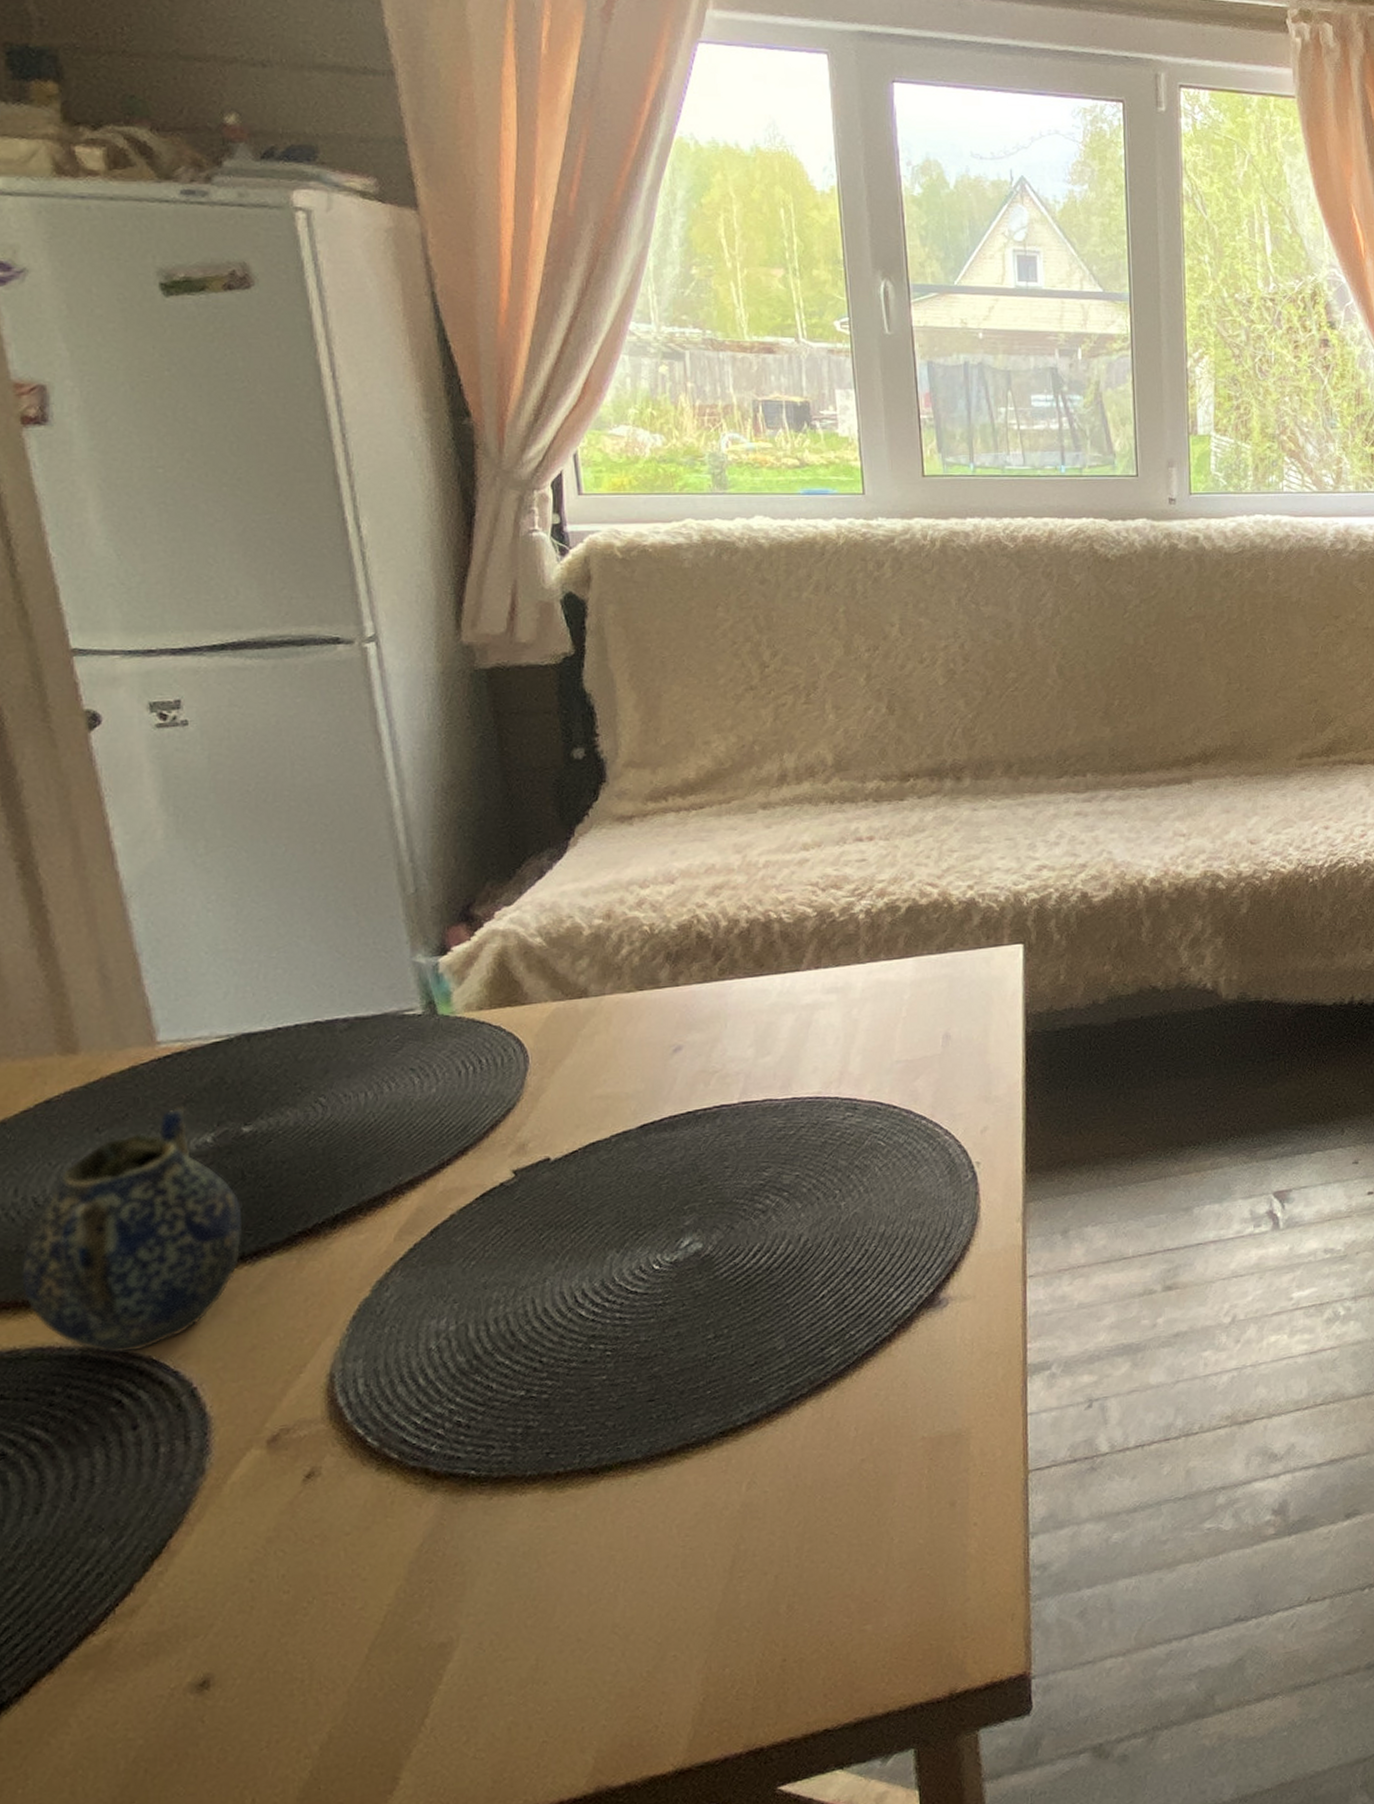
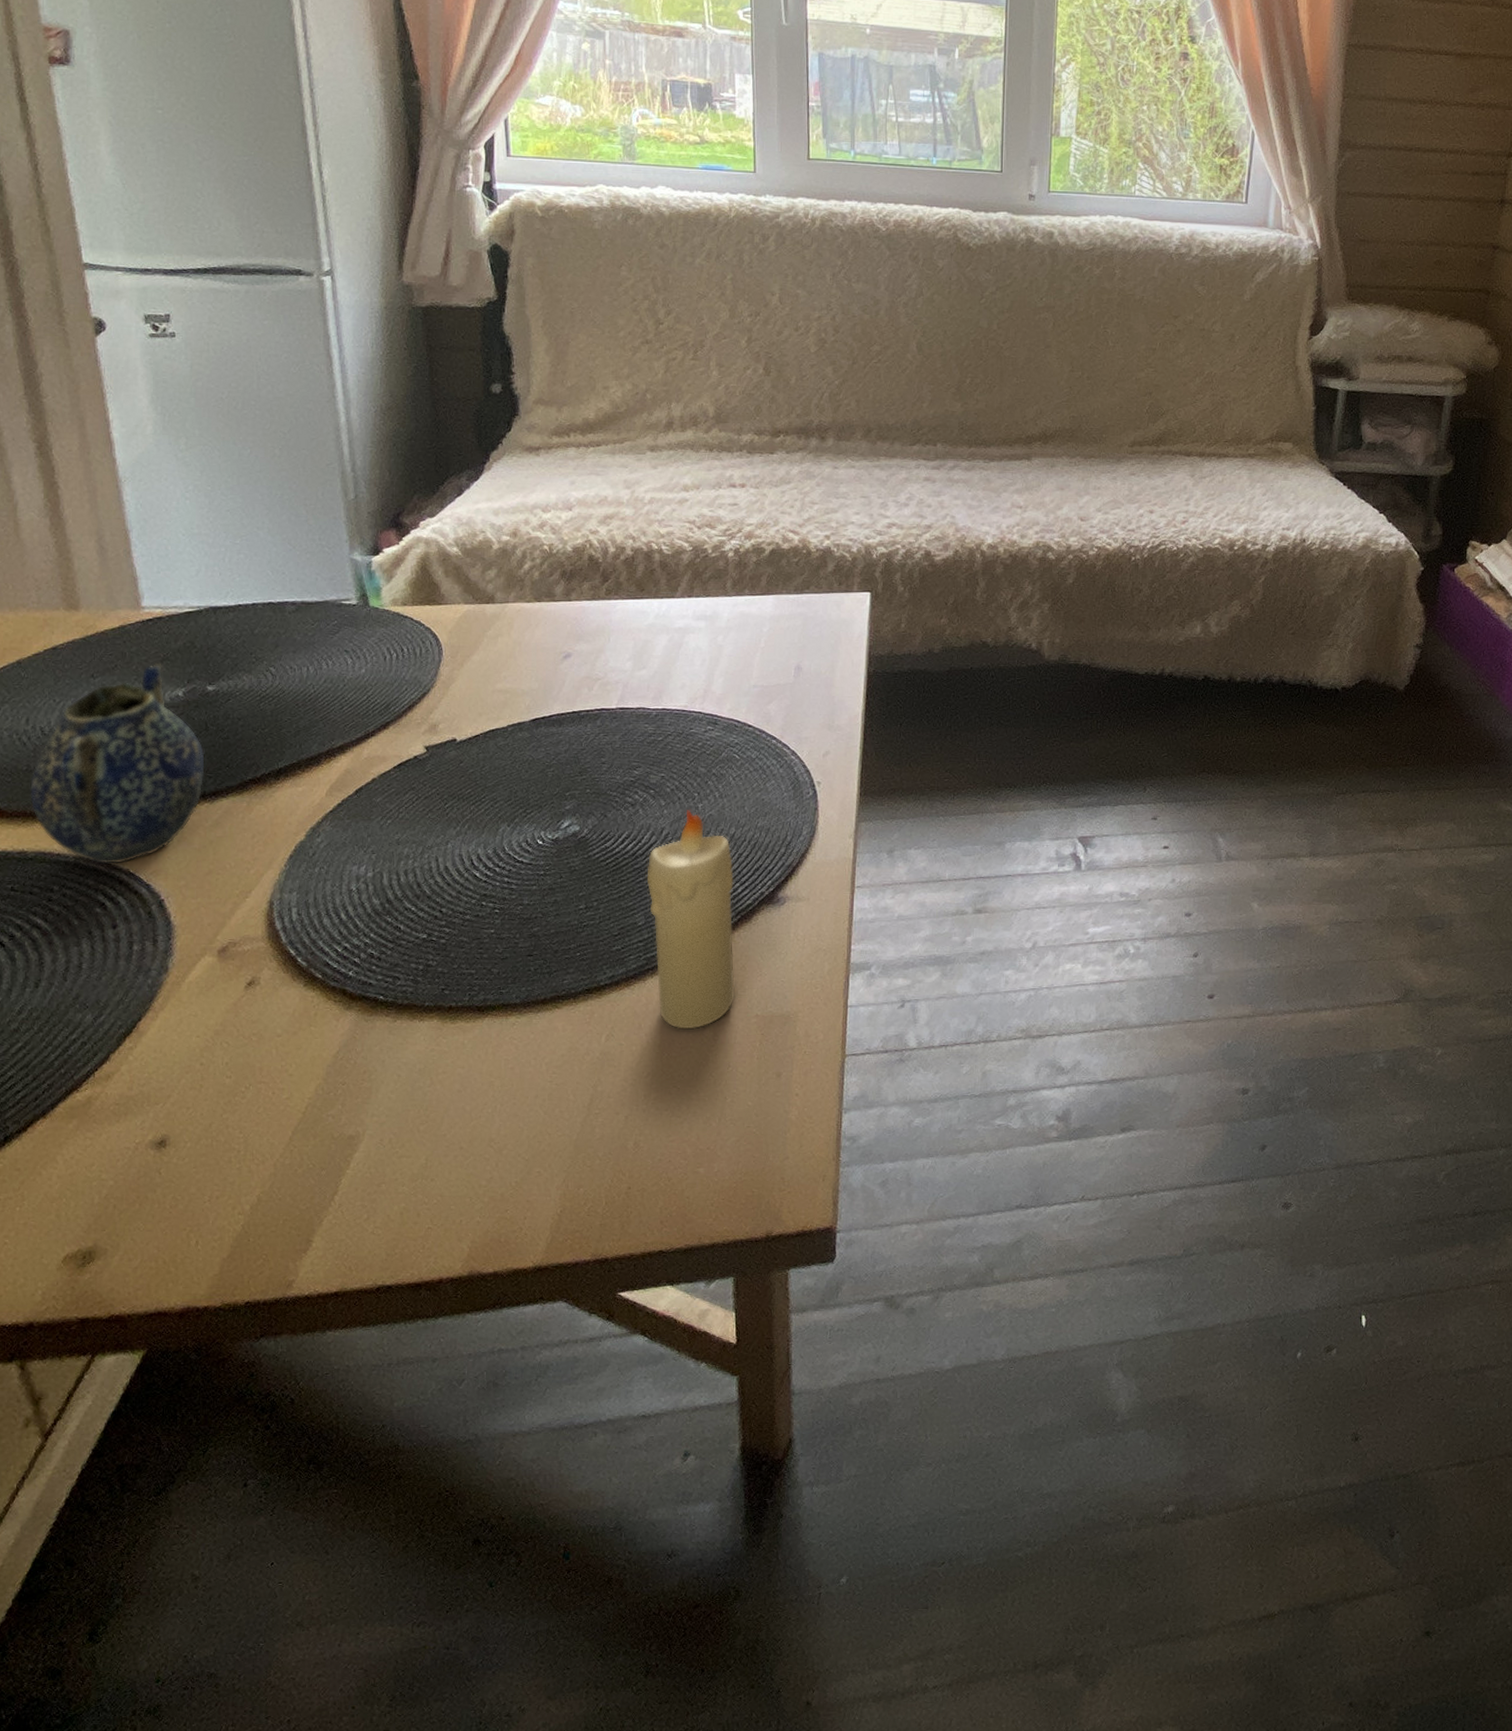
candle: none [784,1210,896,1466] -> present [646,810,735,1030]

